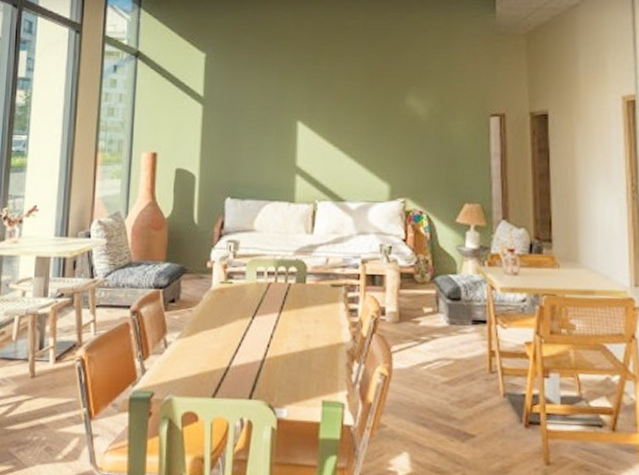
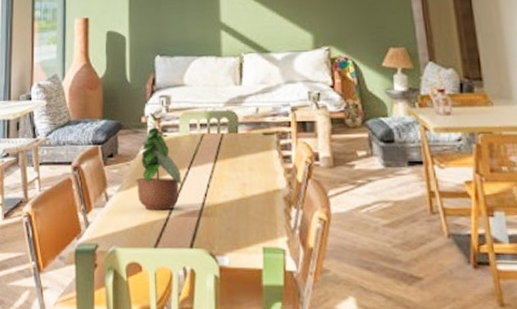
potted plant: none [197,257,245,360] -> present [136,112,182,210]

